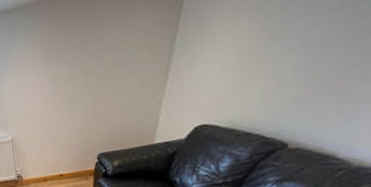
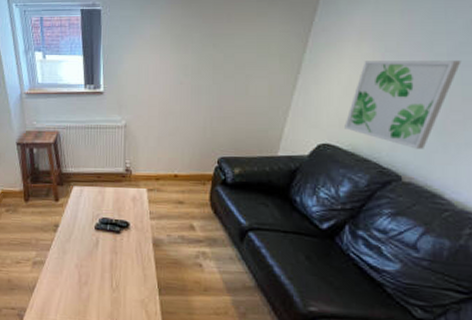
wall art: none [222,9,360,114] -> present [344,60,461,149]

